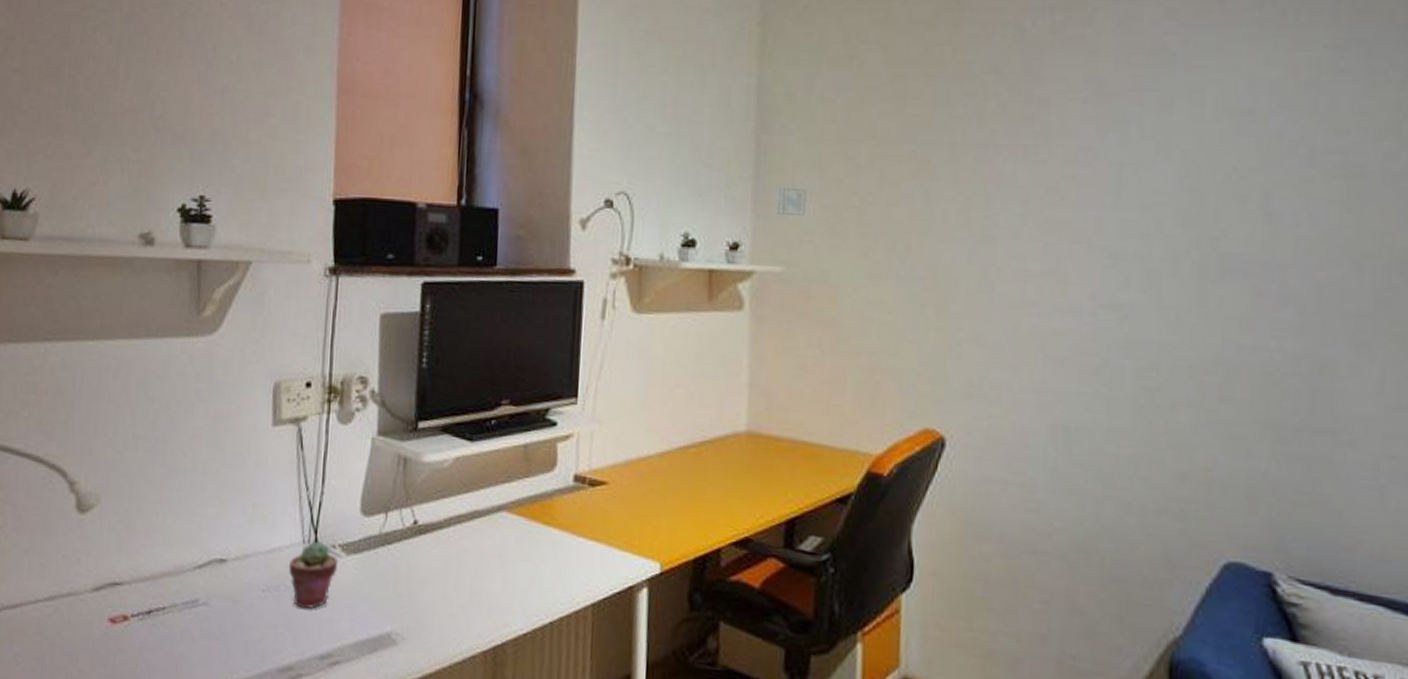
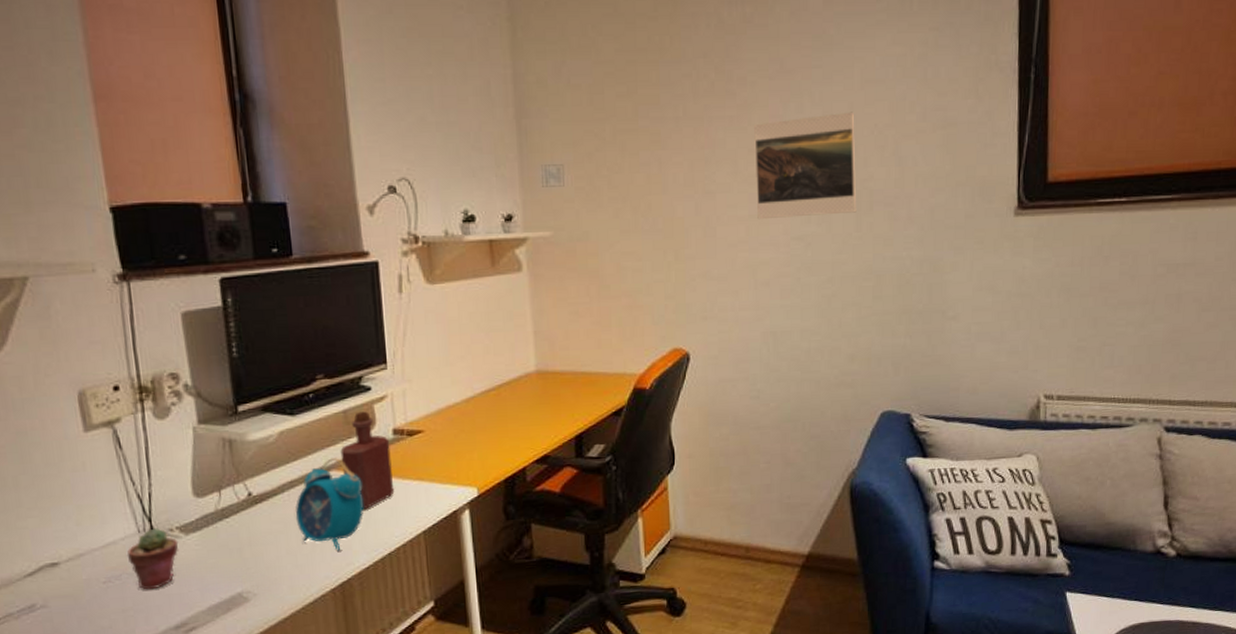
alarm clock: none [457,497,533,608] -> present [295,458,364,551]
bottle: none [514,448,569,563] -> present [340,411,395,509]
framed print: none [1053,148,1204,281] -> present [754,112,857,220]

